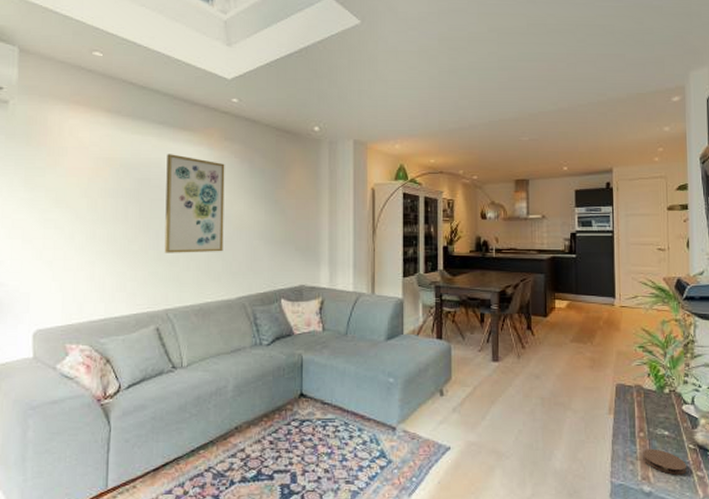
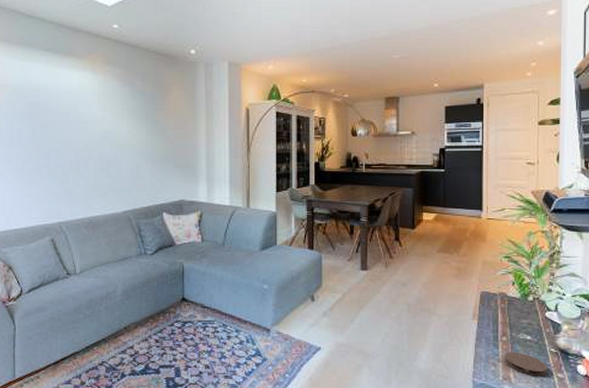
wall art: present [164,154,225,253] -> none [55,79,109,171]

